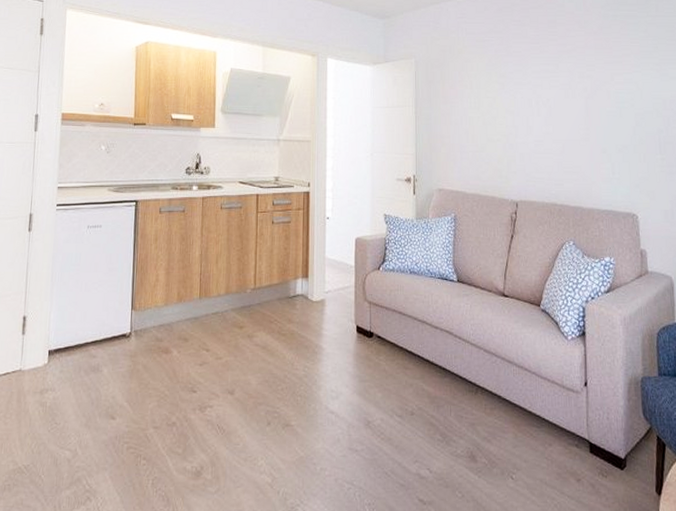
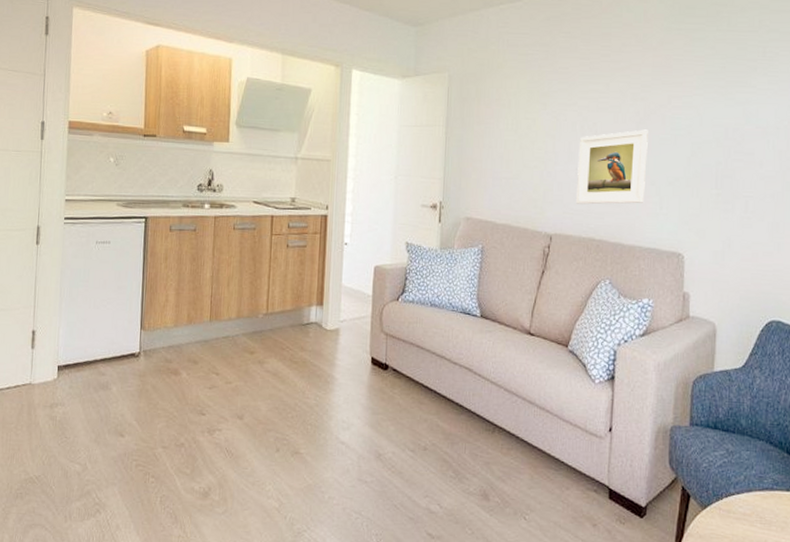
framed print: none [536,103,598,173] -> present [575,129,648,205]

